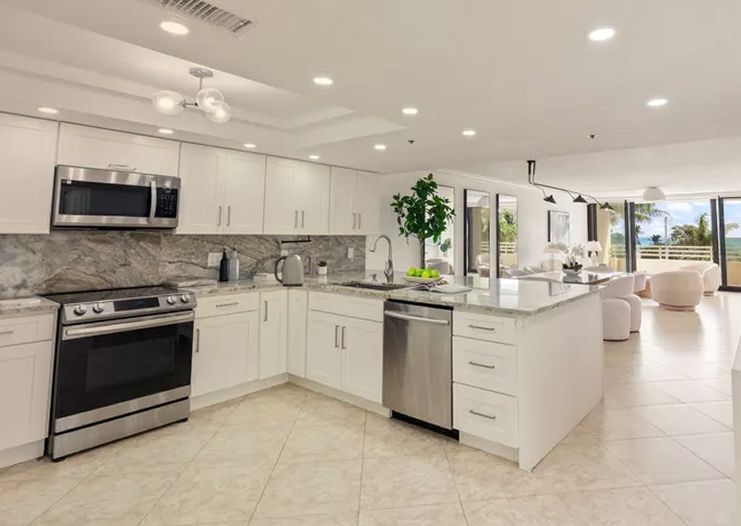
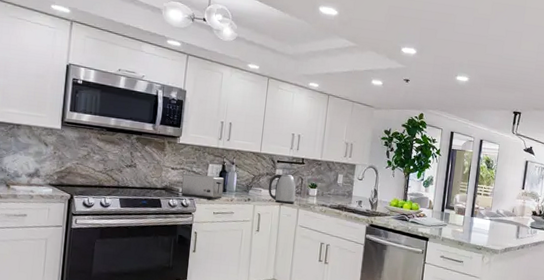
toaster: none [179,266,226,292] -> present [180,173,225,200]

